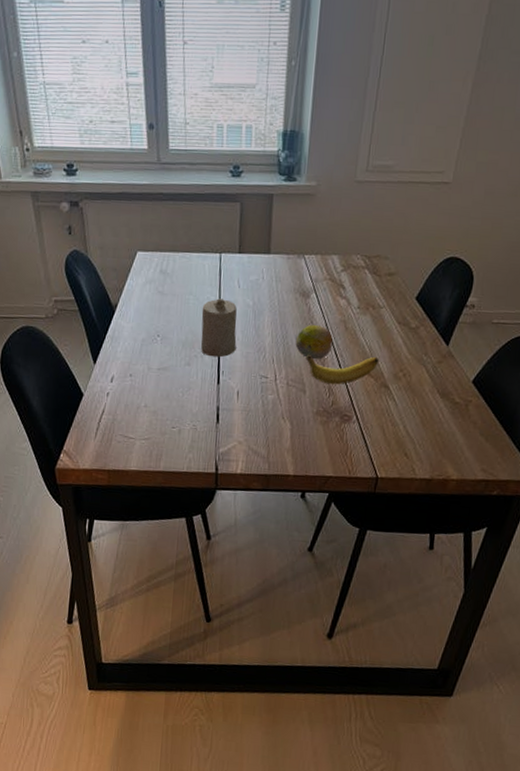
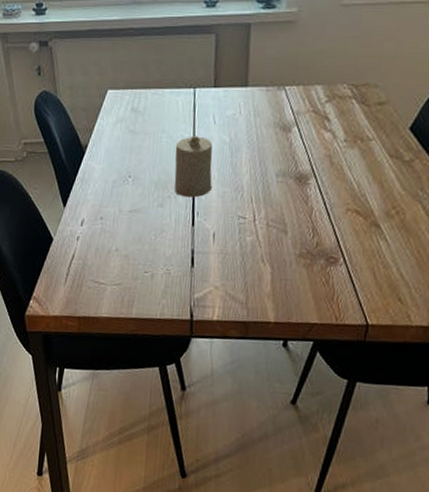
fruit: present [295,325,333,360] -> none [275,161,317,198]
banana: present [306,355,380,385] -> none [287,193,369,225]

